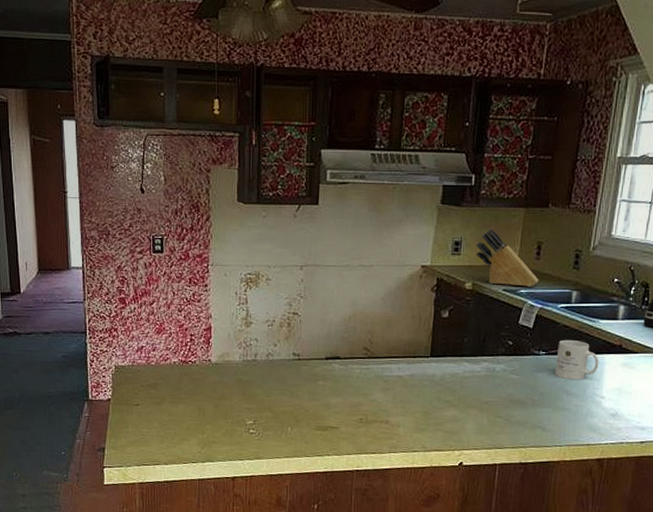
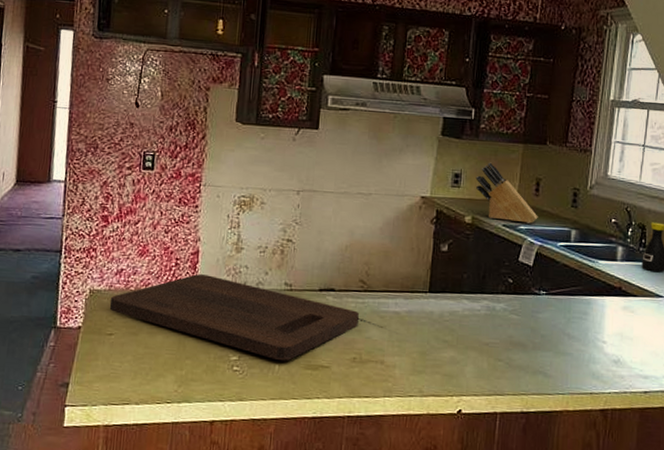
cutting board: none [134,348,364,424] -> present [109,274,359,361]
mug: present [555,339,599,380] -> none [556,279,600,323]

